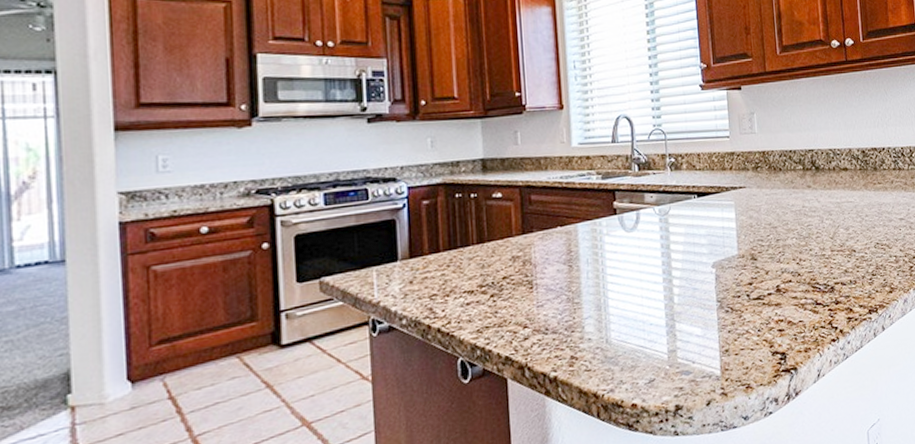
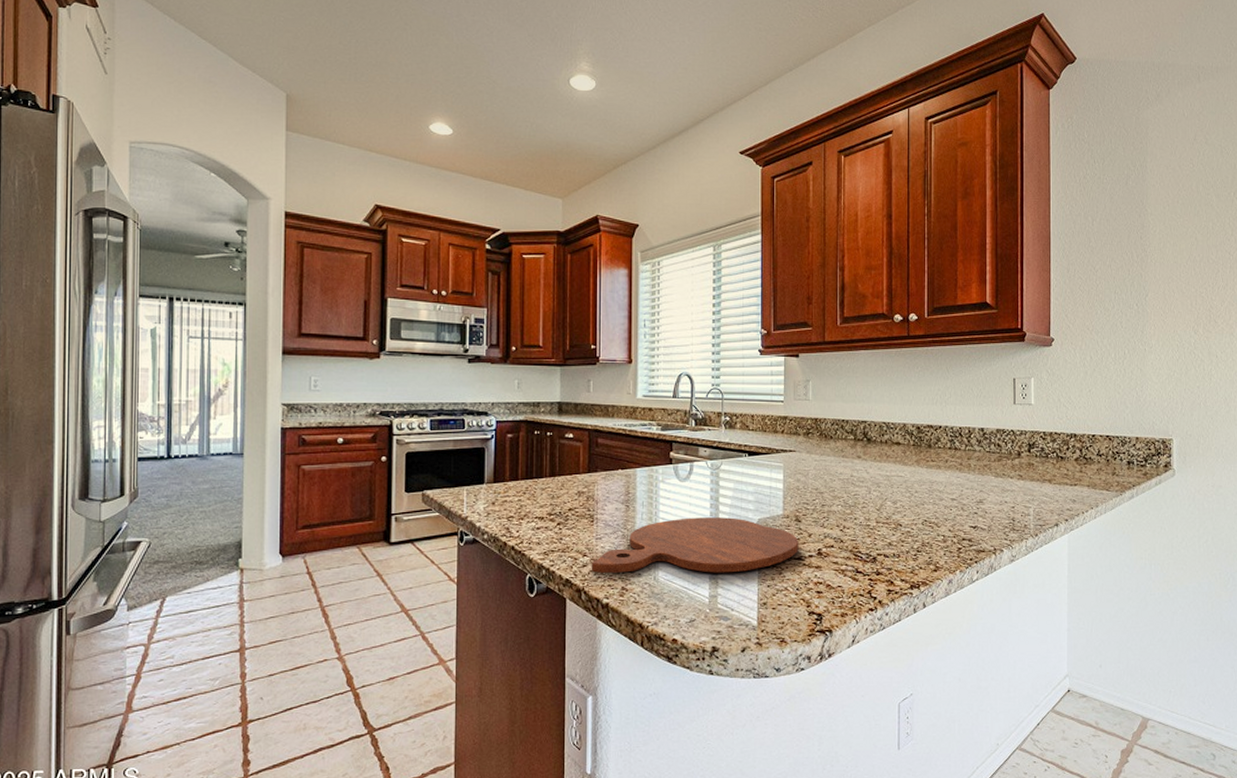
cutting board: none [533,264,757,345] -> present [591,517,799,573]

